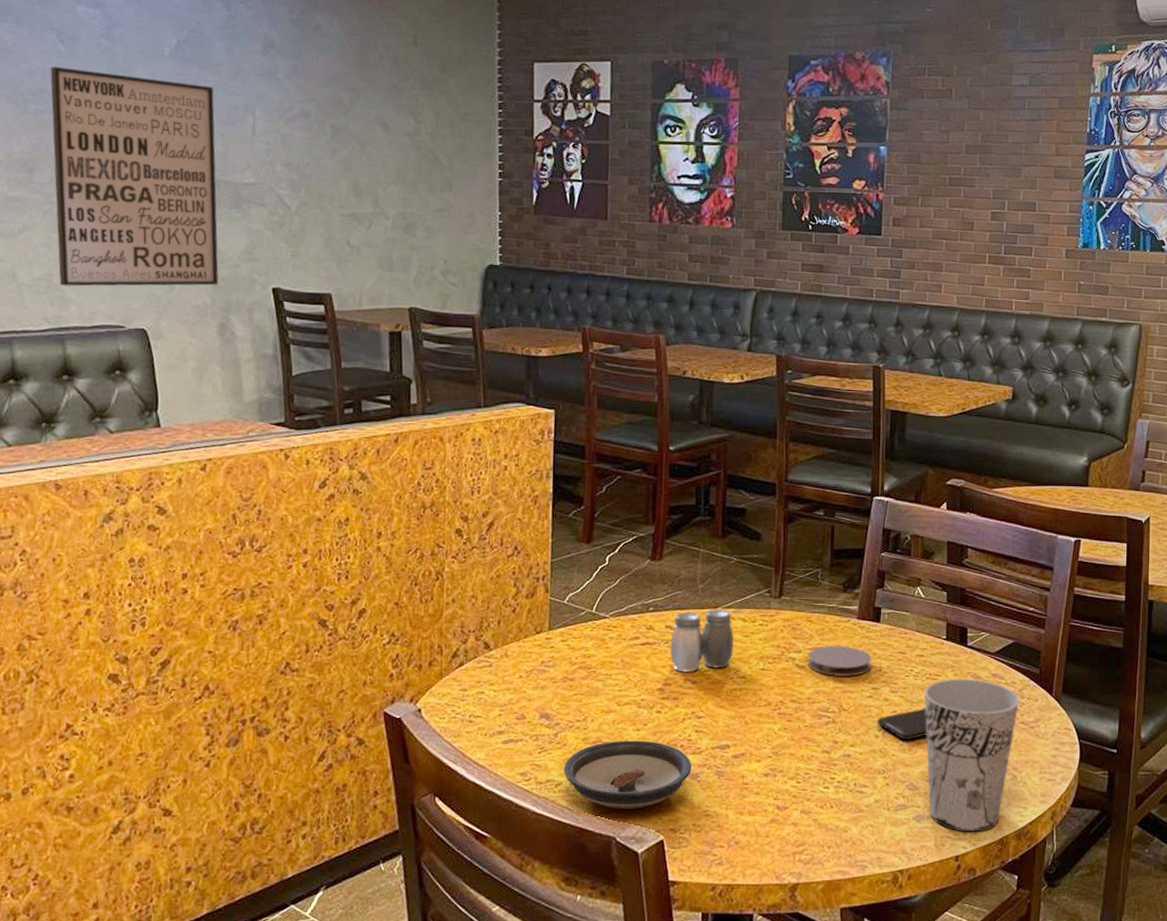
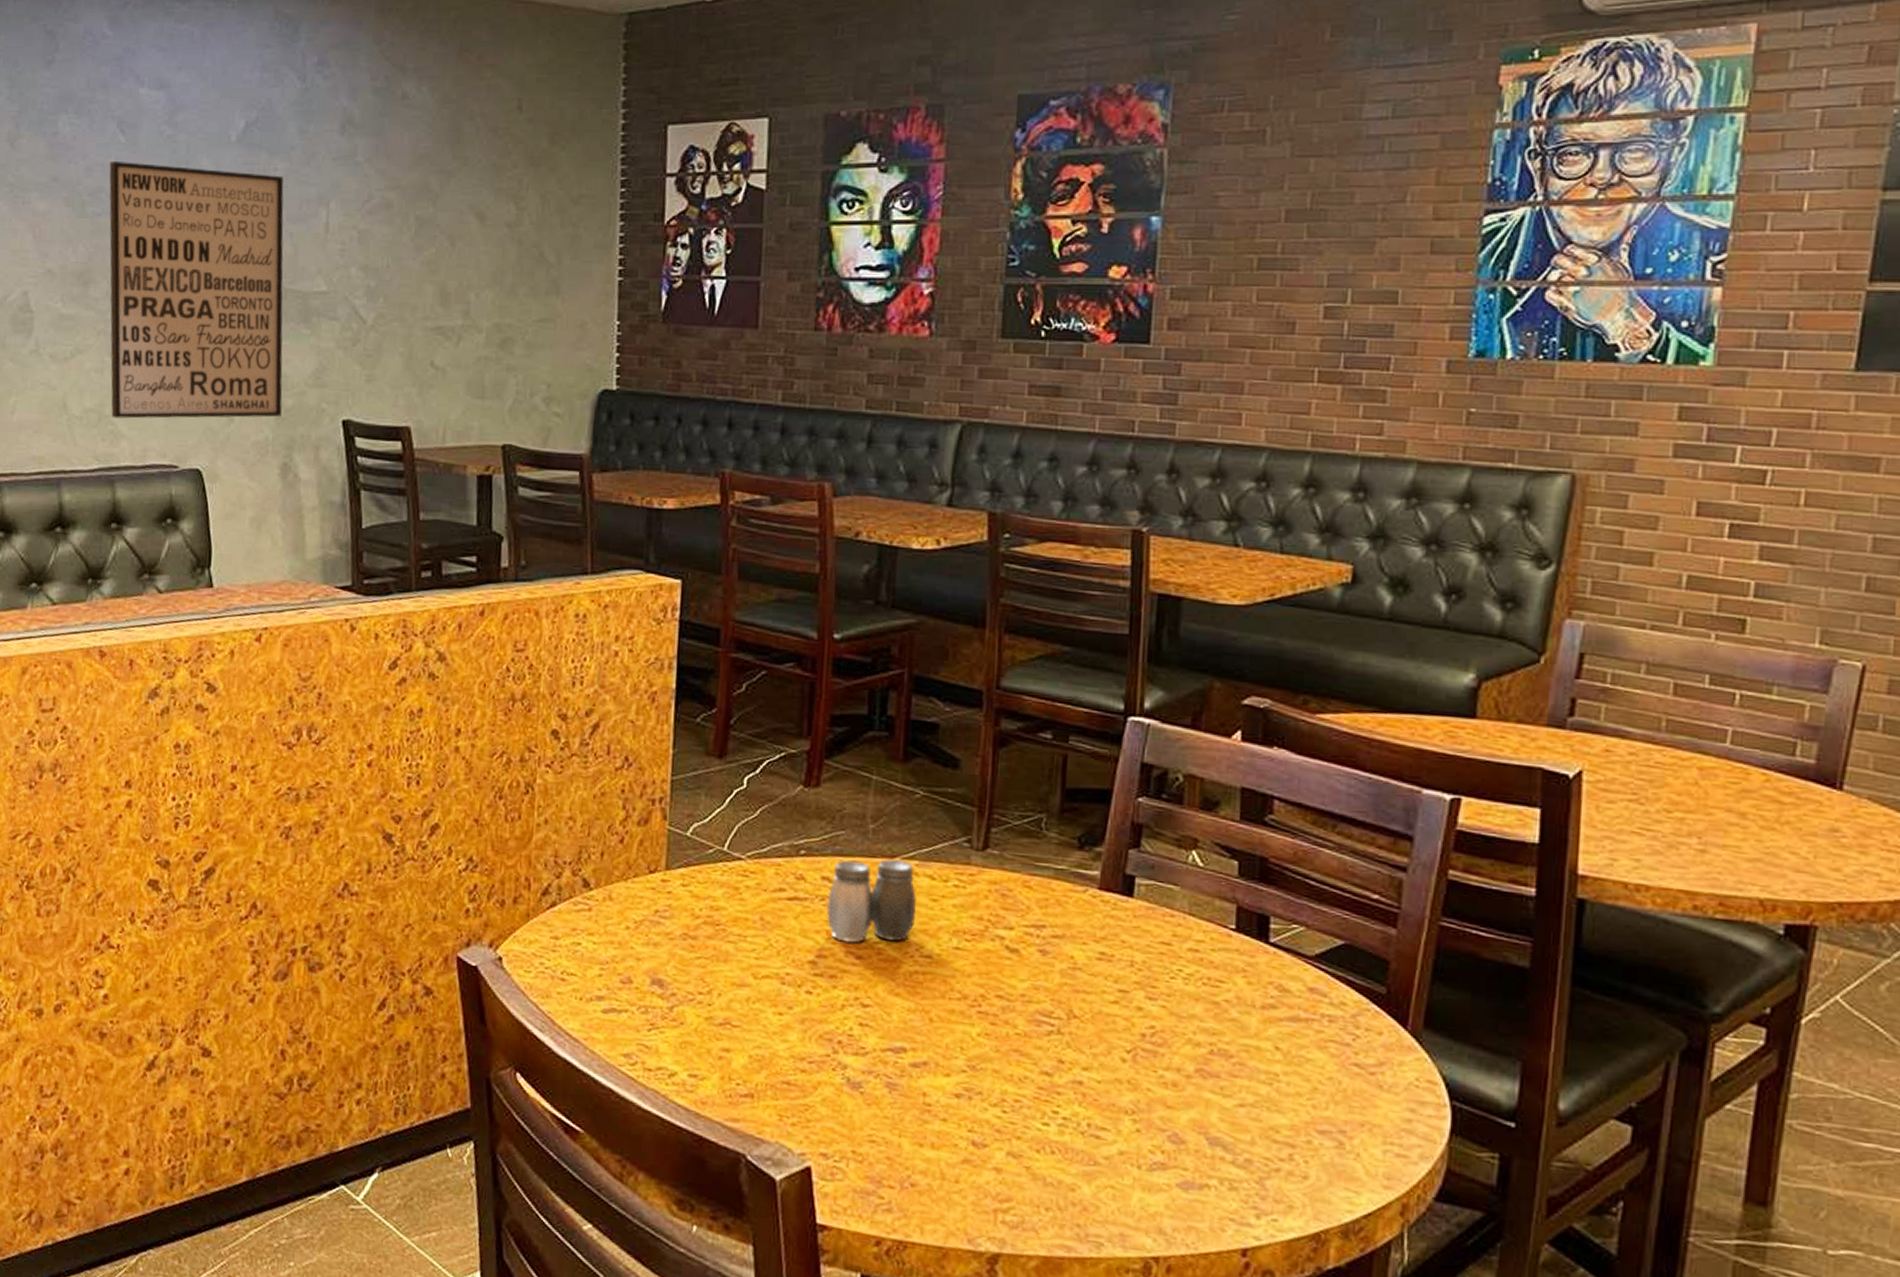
saucer: present [563,740,692,810] -> none [679,1025,853,1121]
coaster: present [807,645,872,677] -> none [1021,923,1119,971]
smartphone: present [876,708,927,740] -> none [1124,1027,1203,1071]
cup: present [924,678,1019,832] -> none [1198,988,1352,1219]

